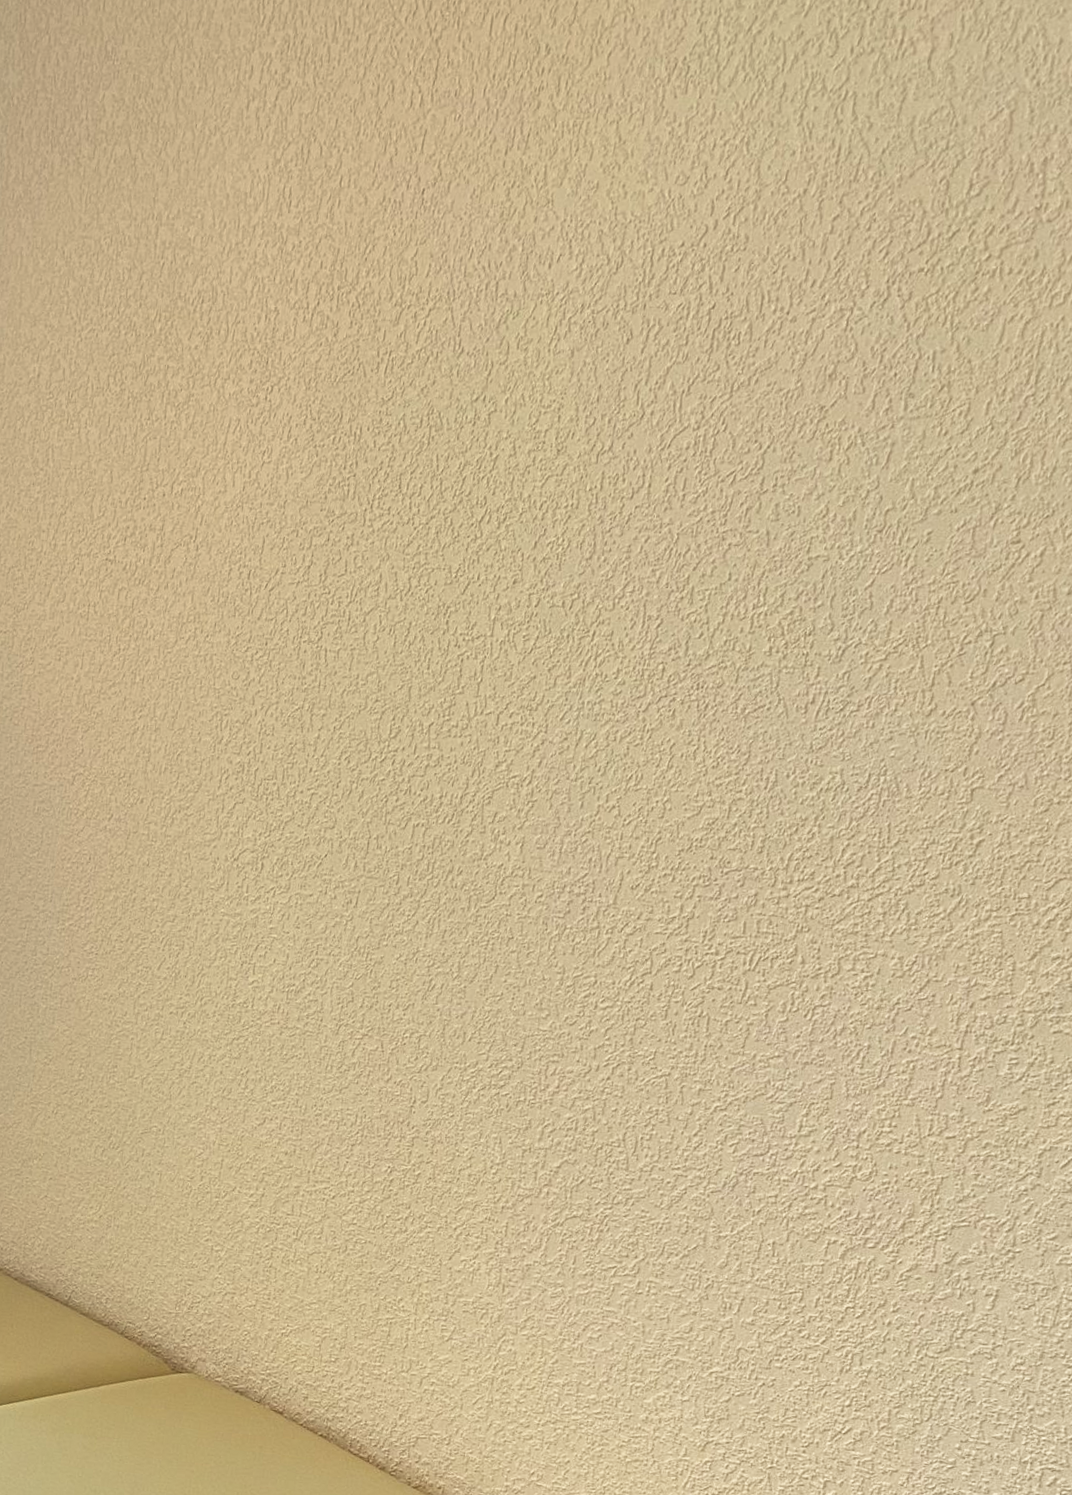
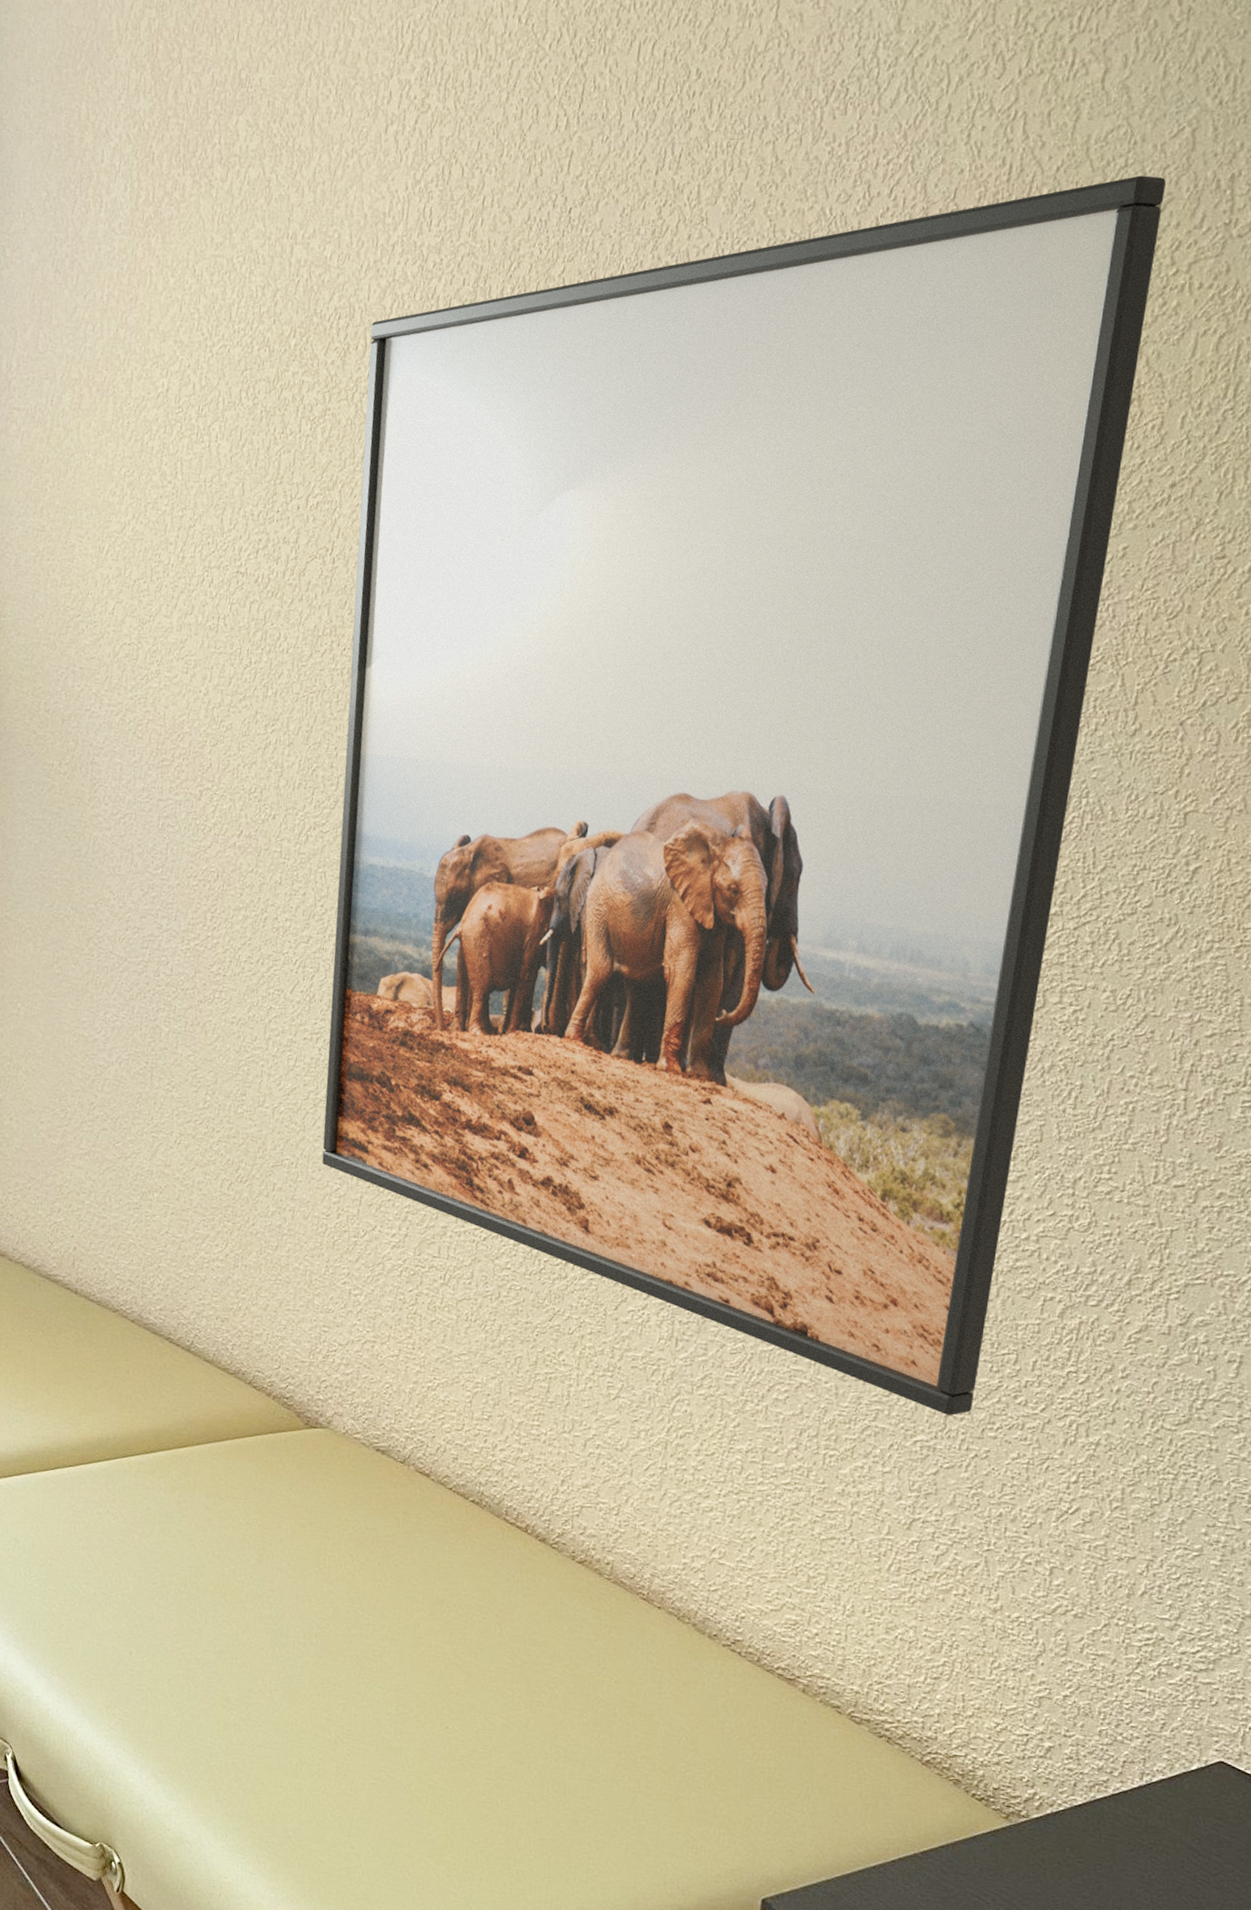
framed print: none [186,158,984,1350] -> present [322,175,1167,1416]

